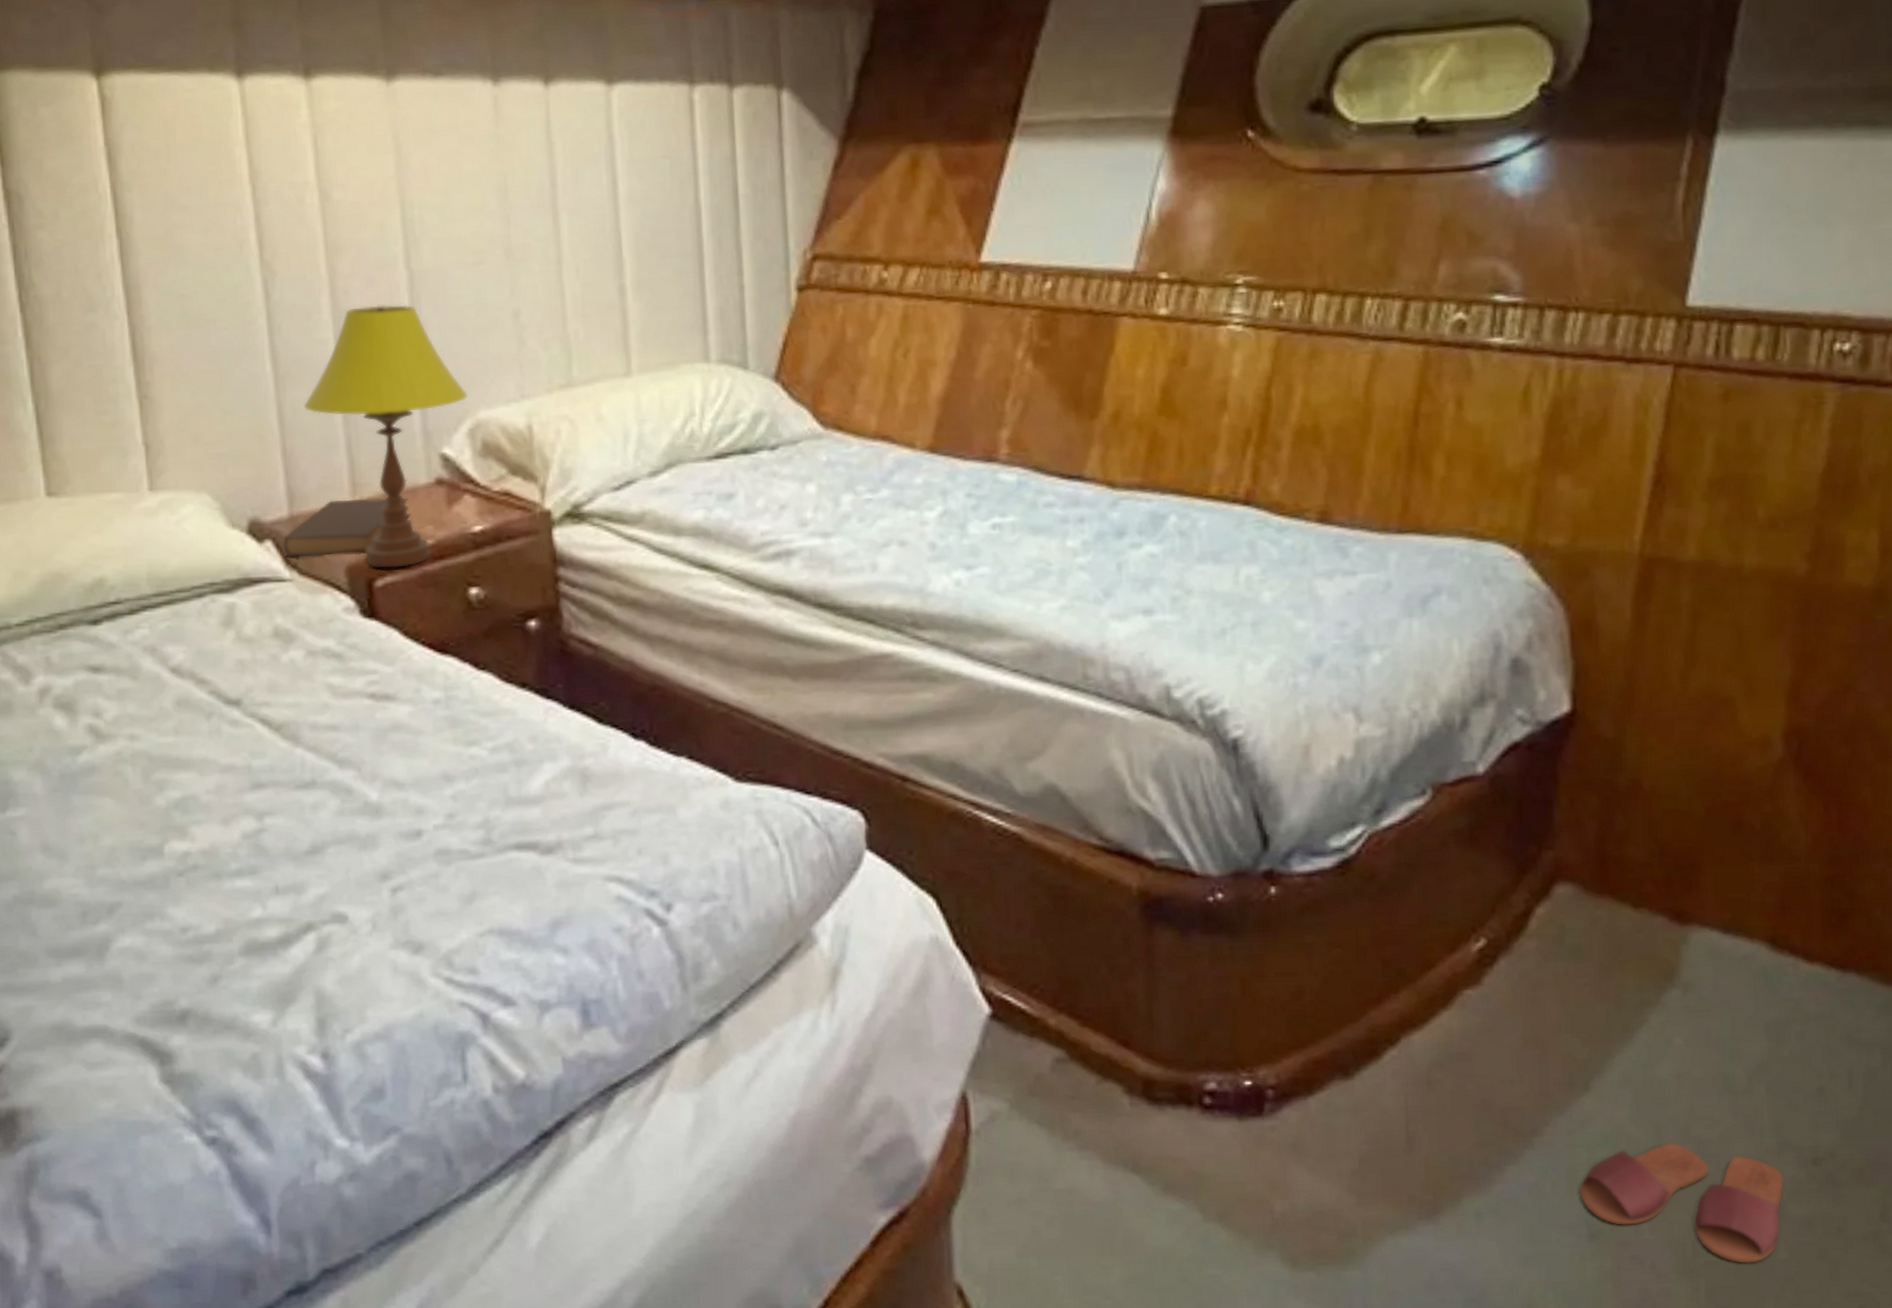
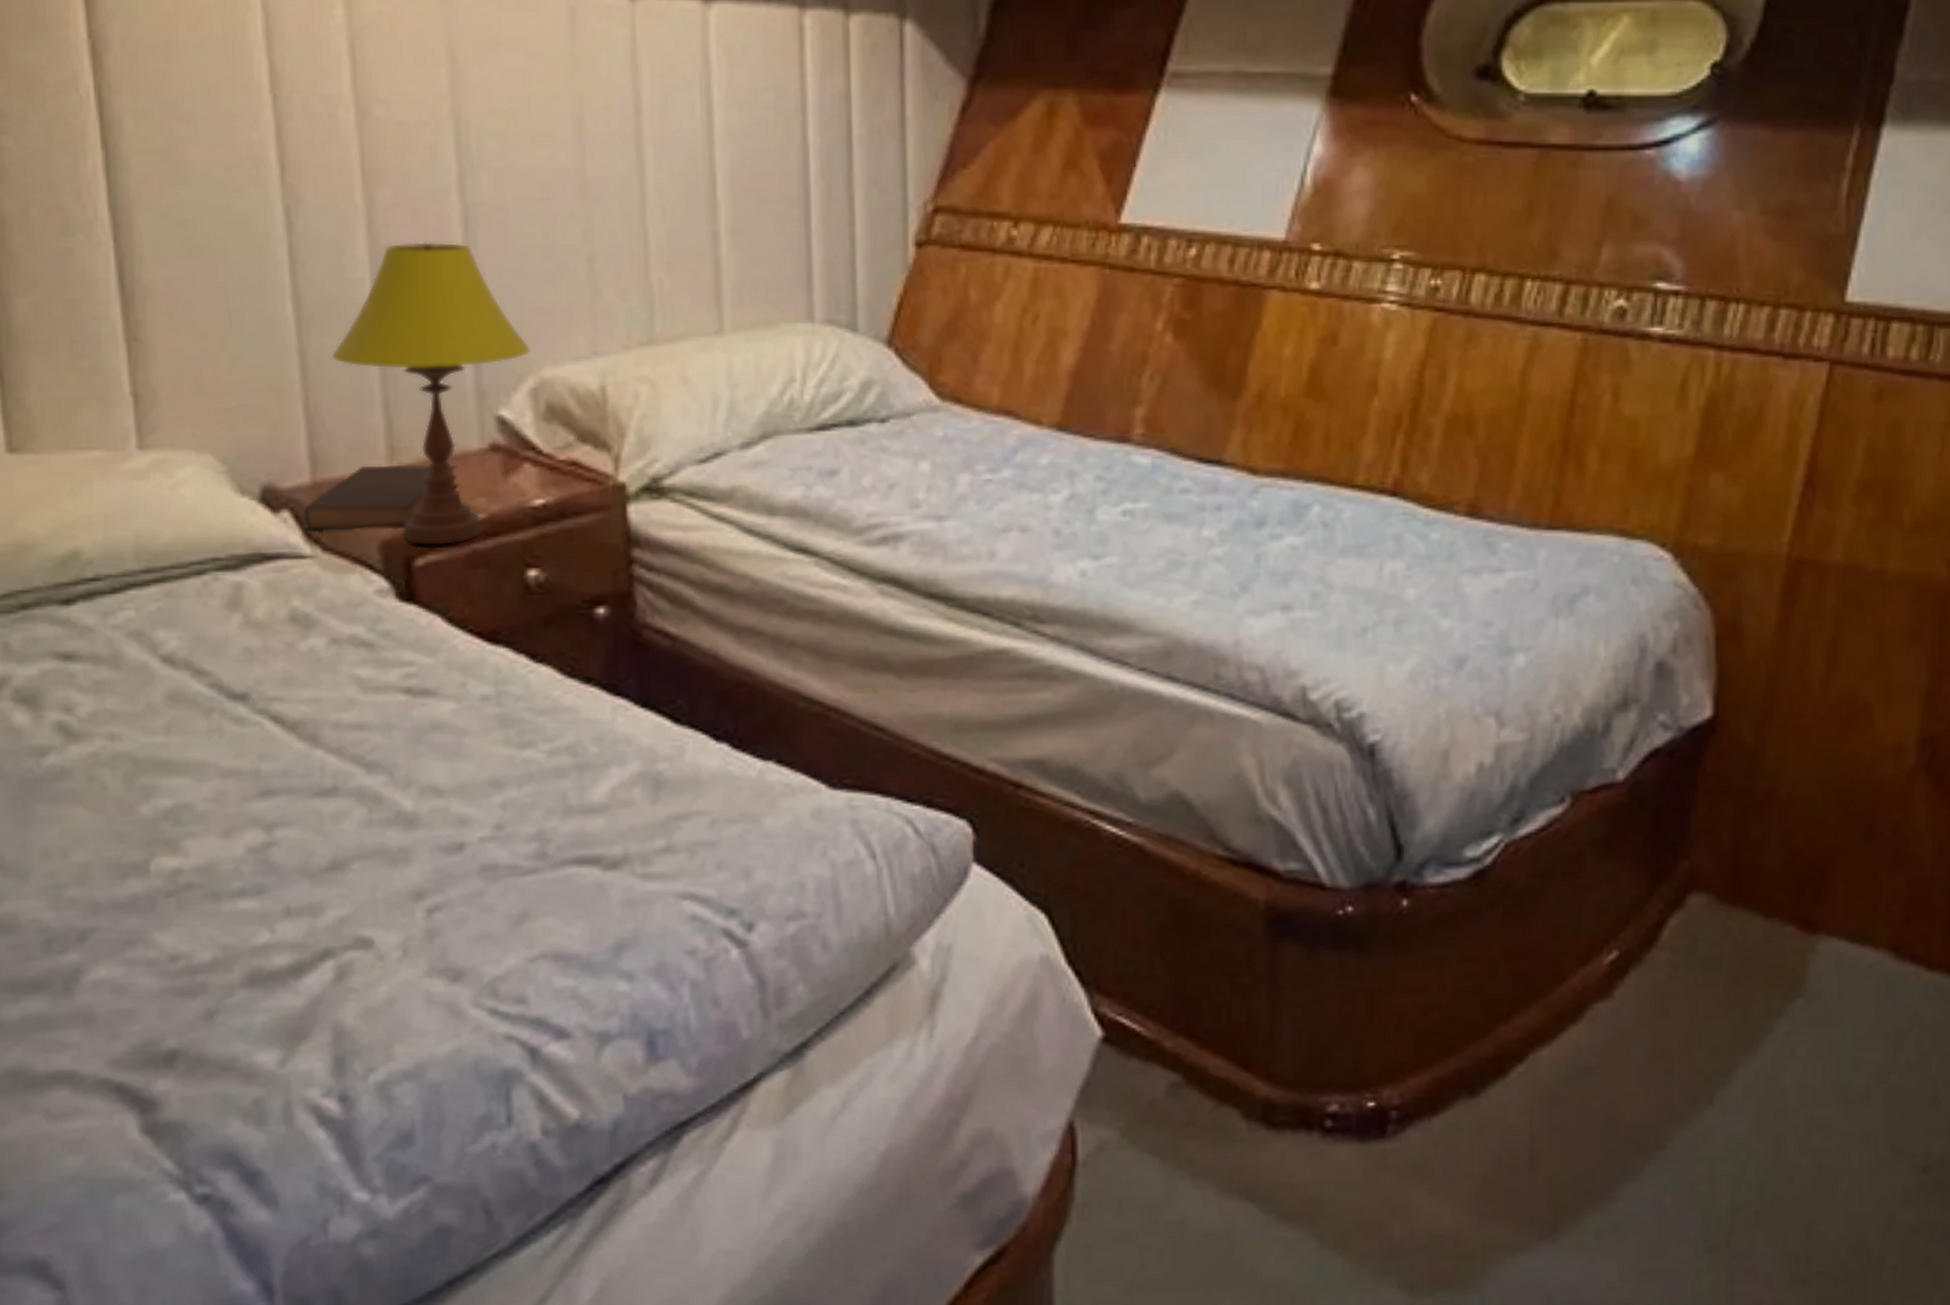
slippers: present [1579,1141,1784,1263] -> none [1698,1152,1895,1272]

